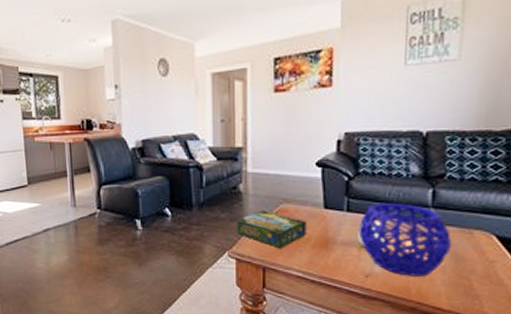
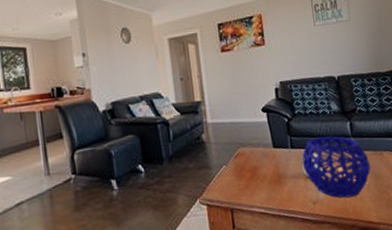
board game: present [236,210,306,249] -> none [203,155,263,190]

